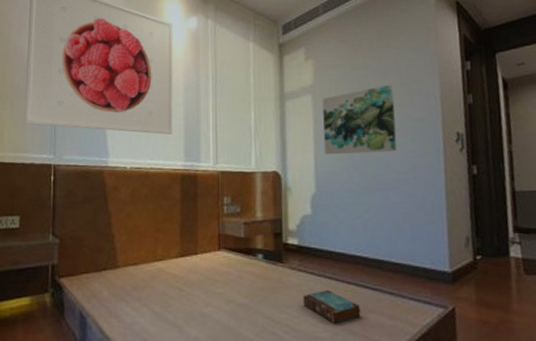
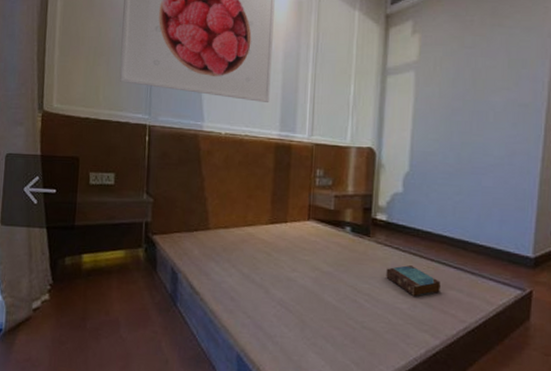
wall art: present [322,84,397,155] -> none [422,66,501,137]

